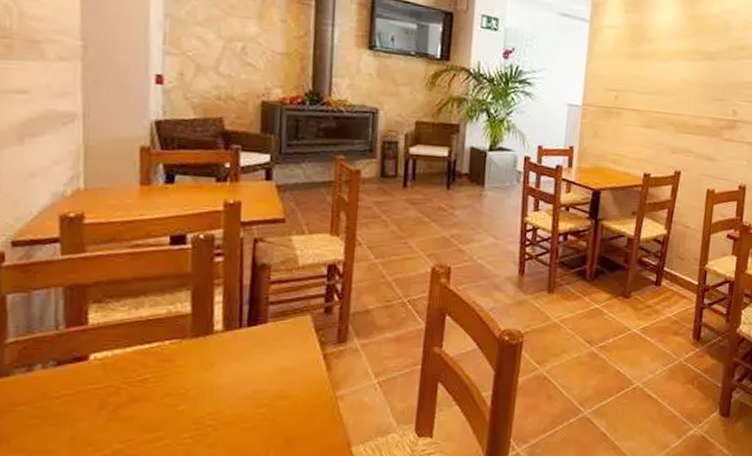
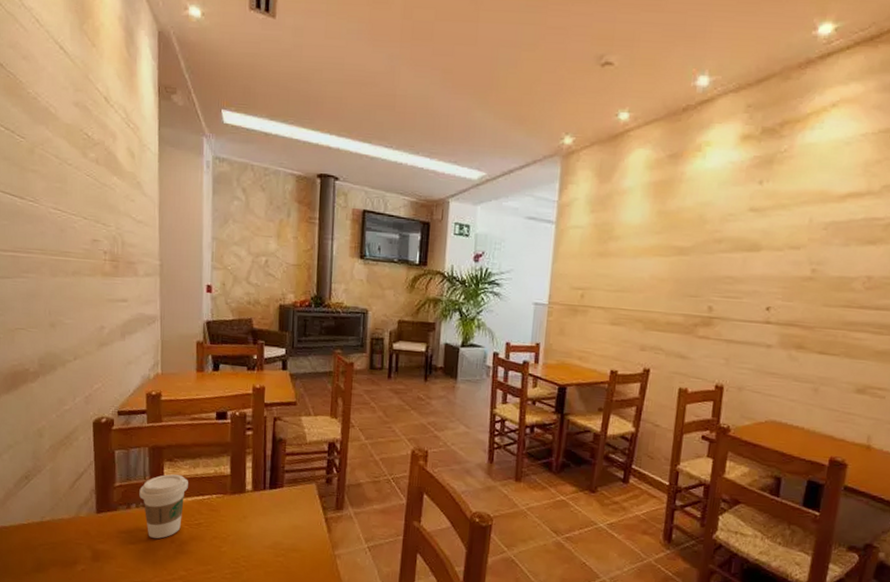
coffee cup: none [48,320,127,406] -> present [139,474,188,539]

